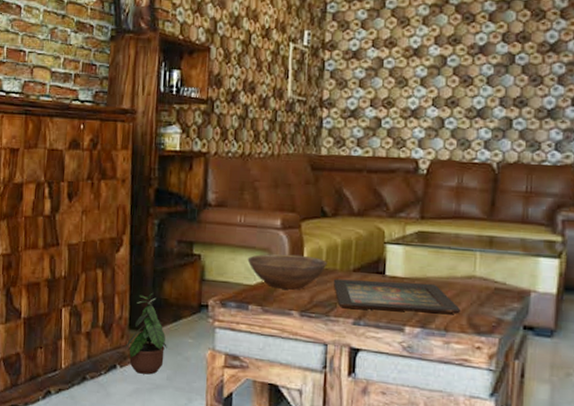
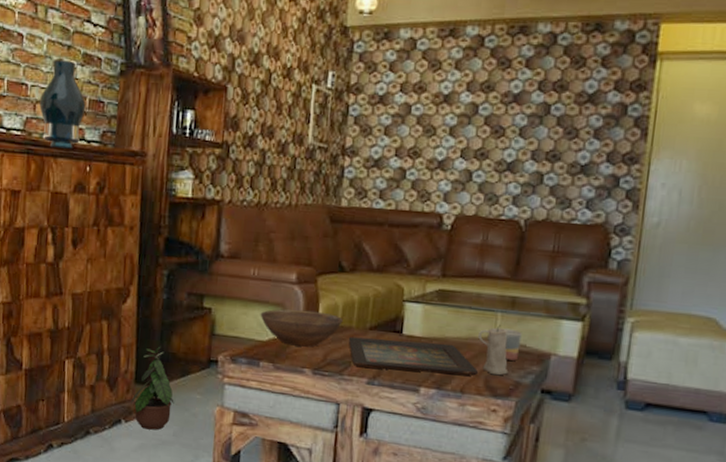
vase: none [36,28,80,109] -> present [39,60,86,149]
mug: none [458,266,501,299] -> present [477,327,522,361]
candle: none [464,264,490,314] -> present [482,325,509,376]

